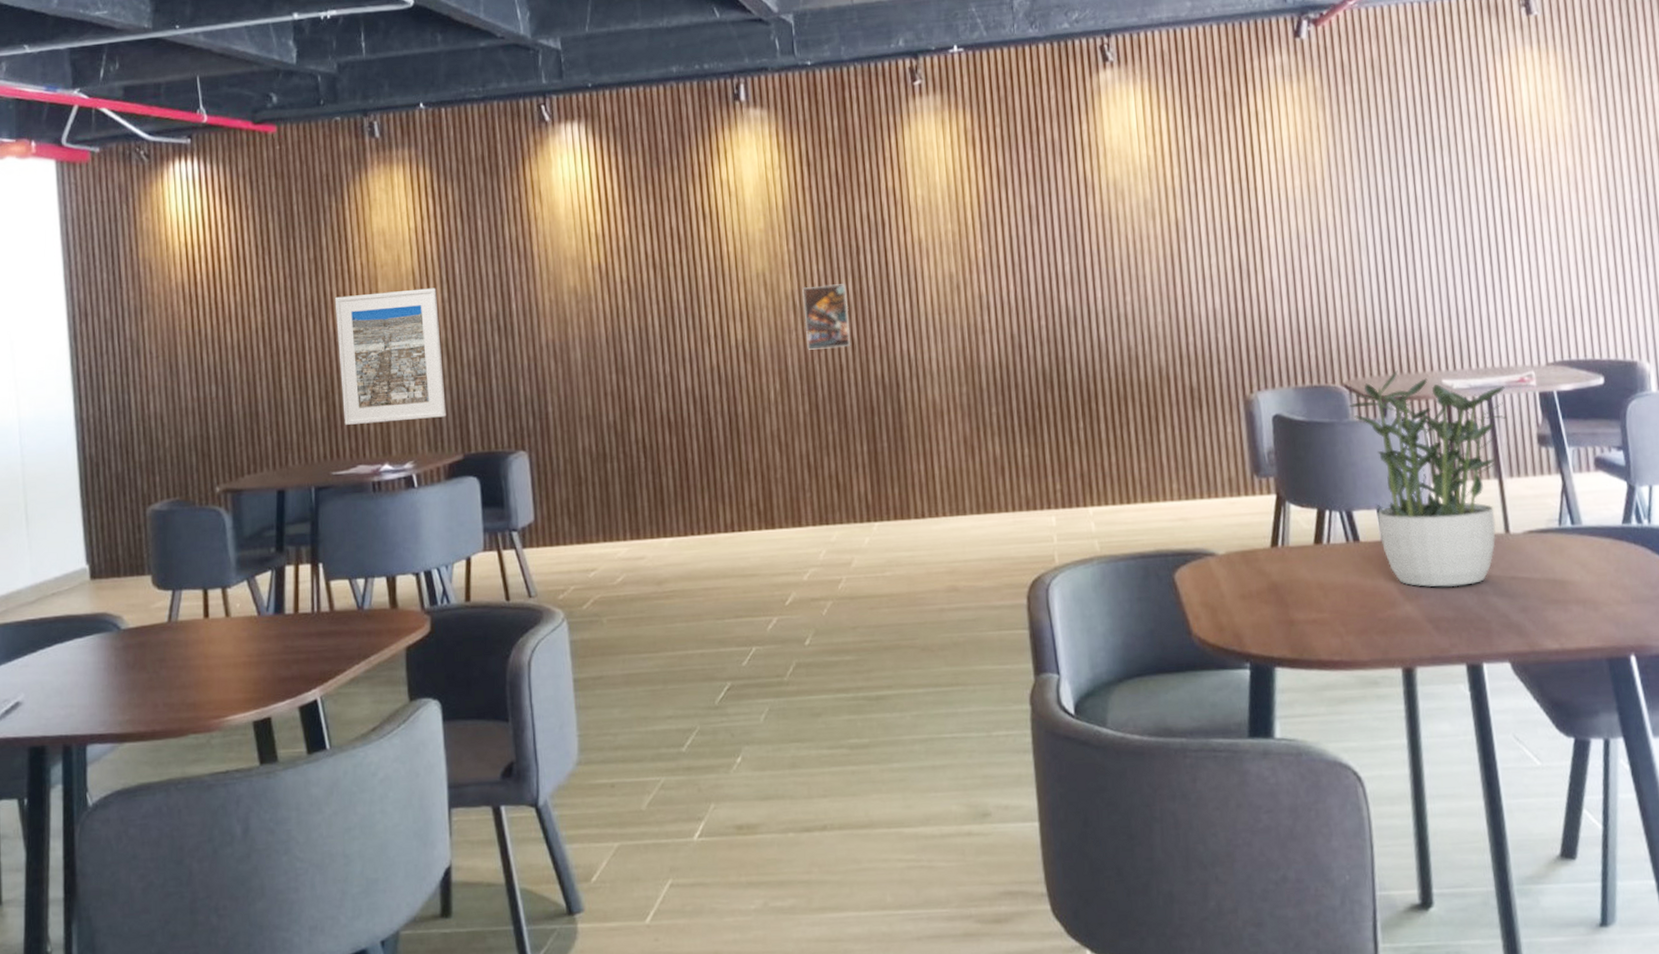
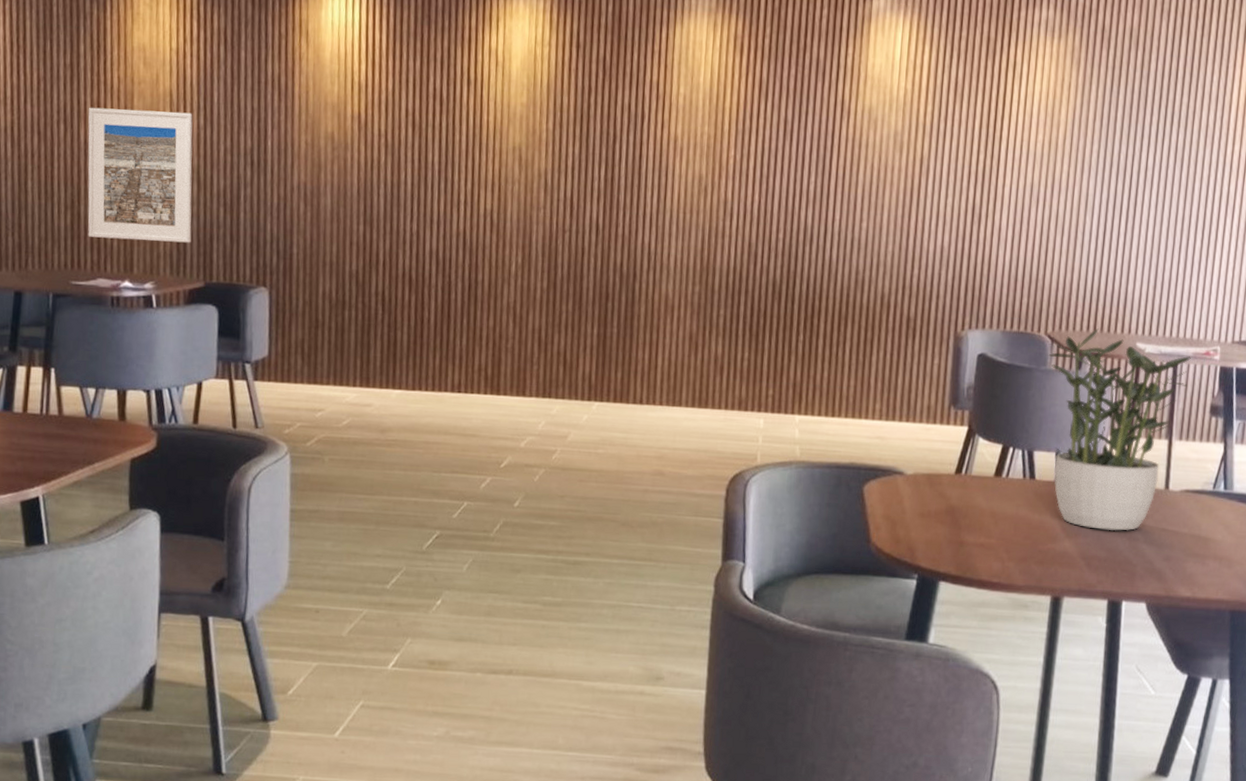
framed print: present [802,284,851,350] -> none [553,167,599,231]

